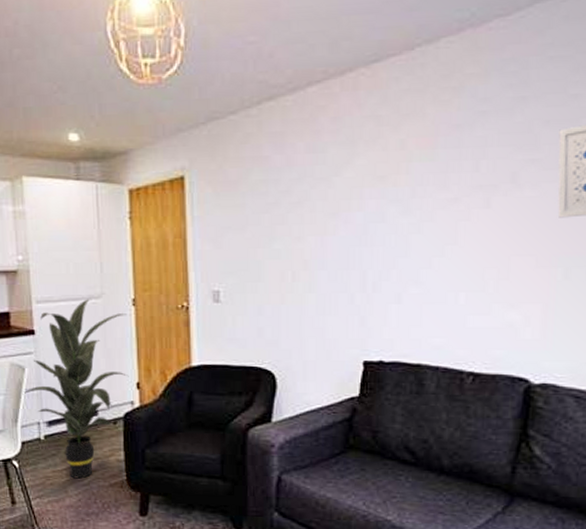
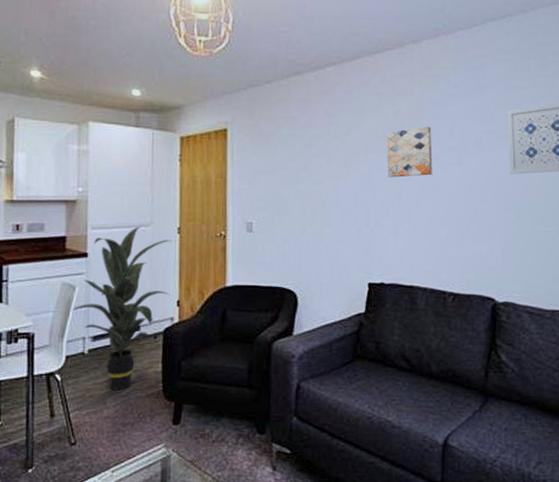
wall art: none [388,158,451,229] -> present [386,126,433,178]

